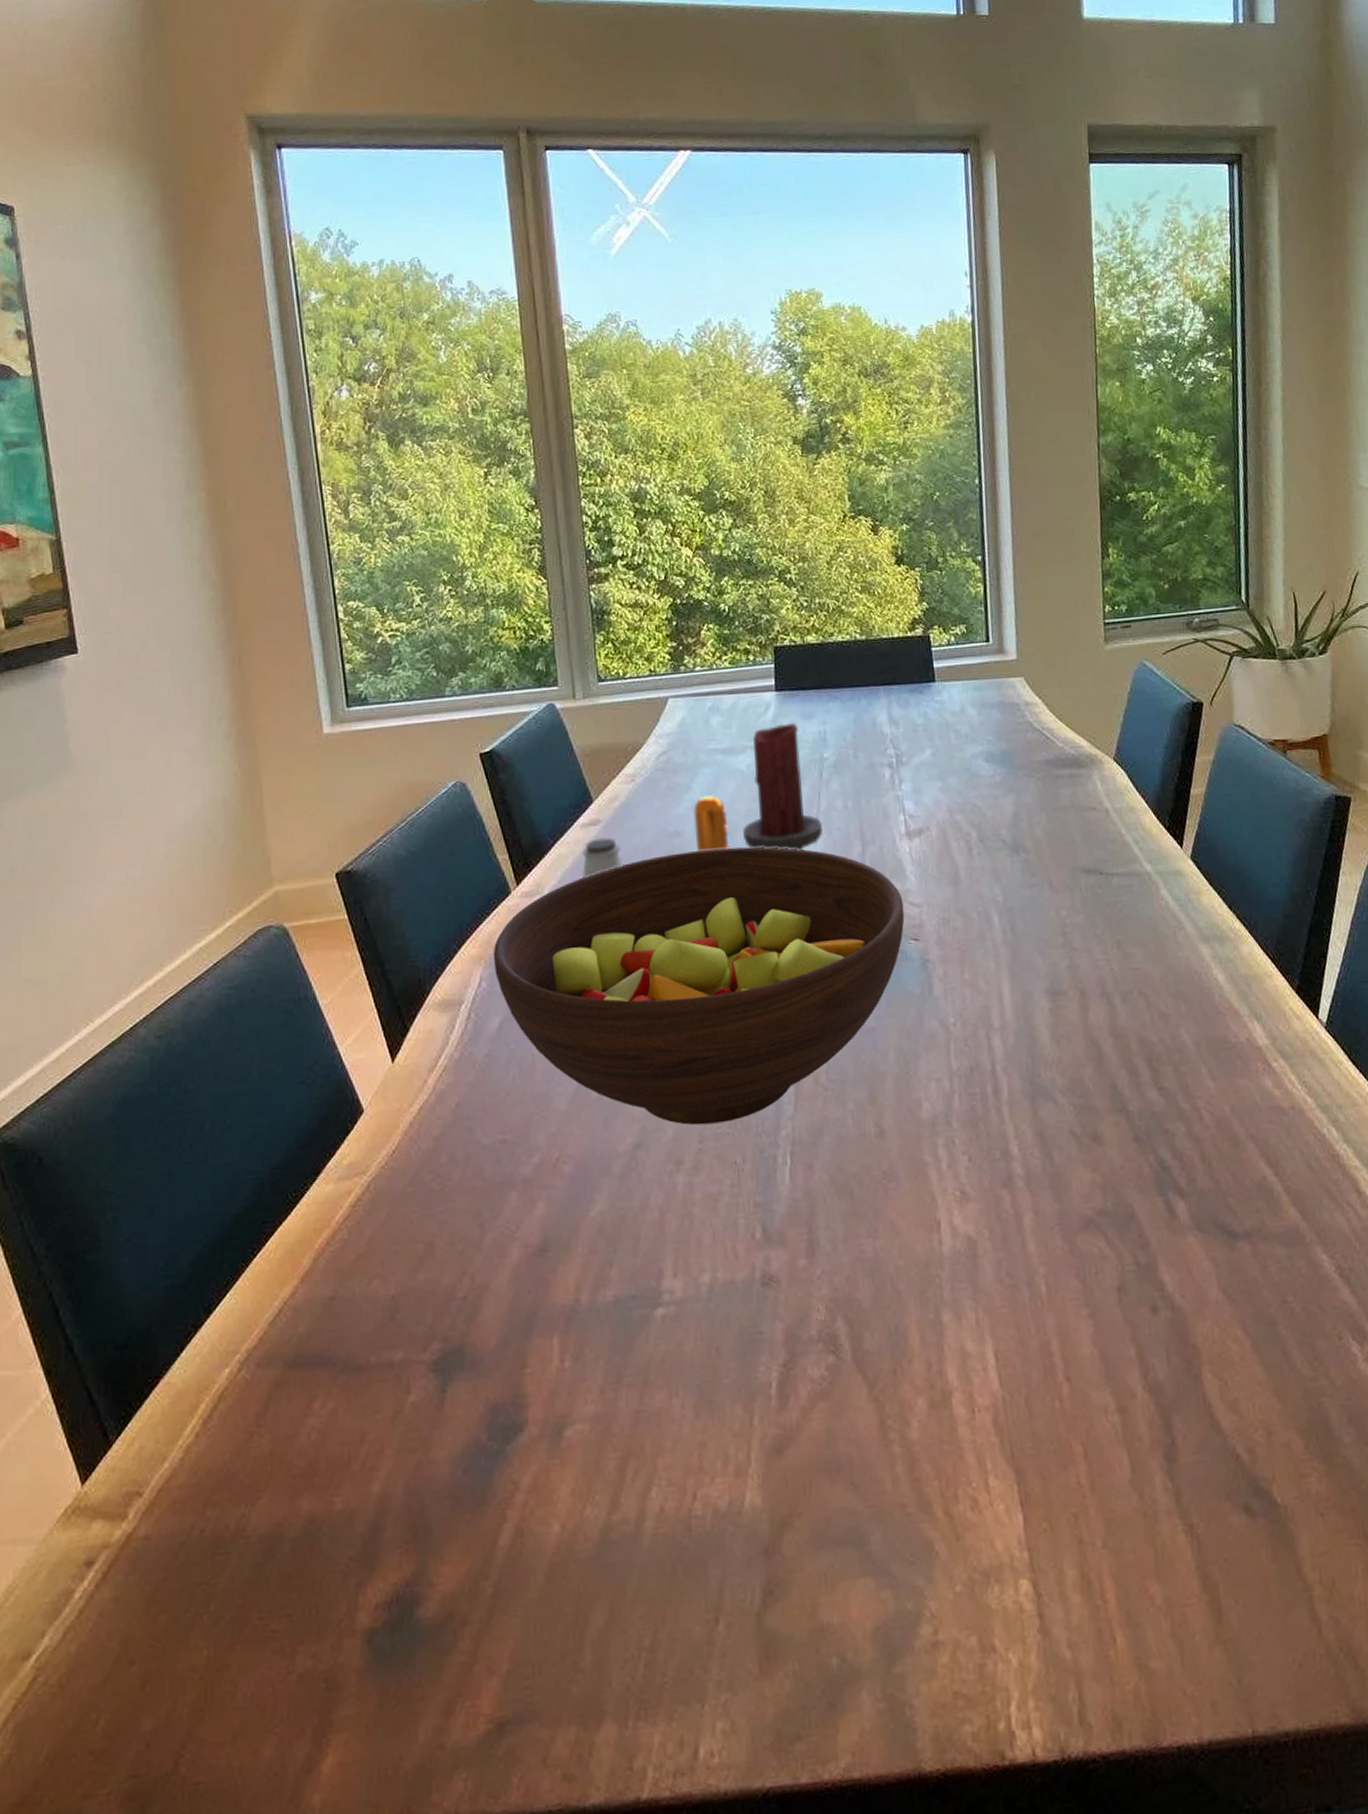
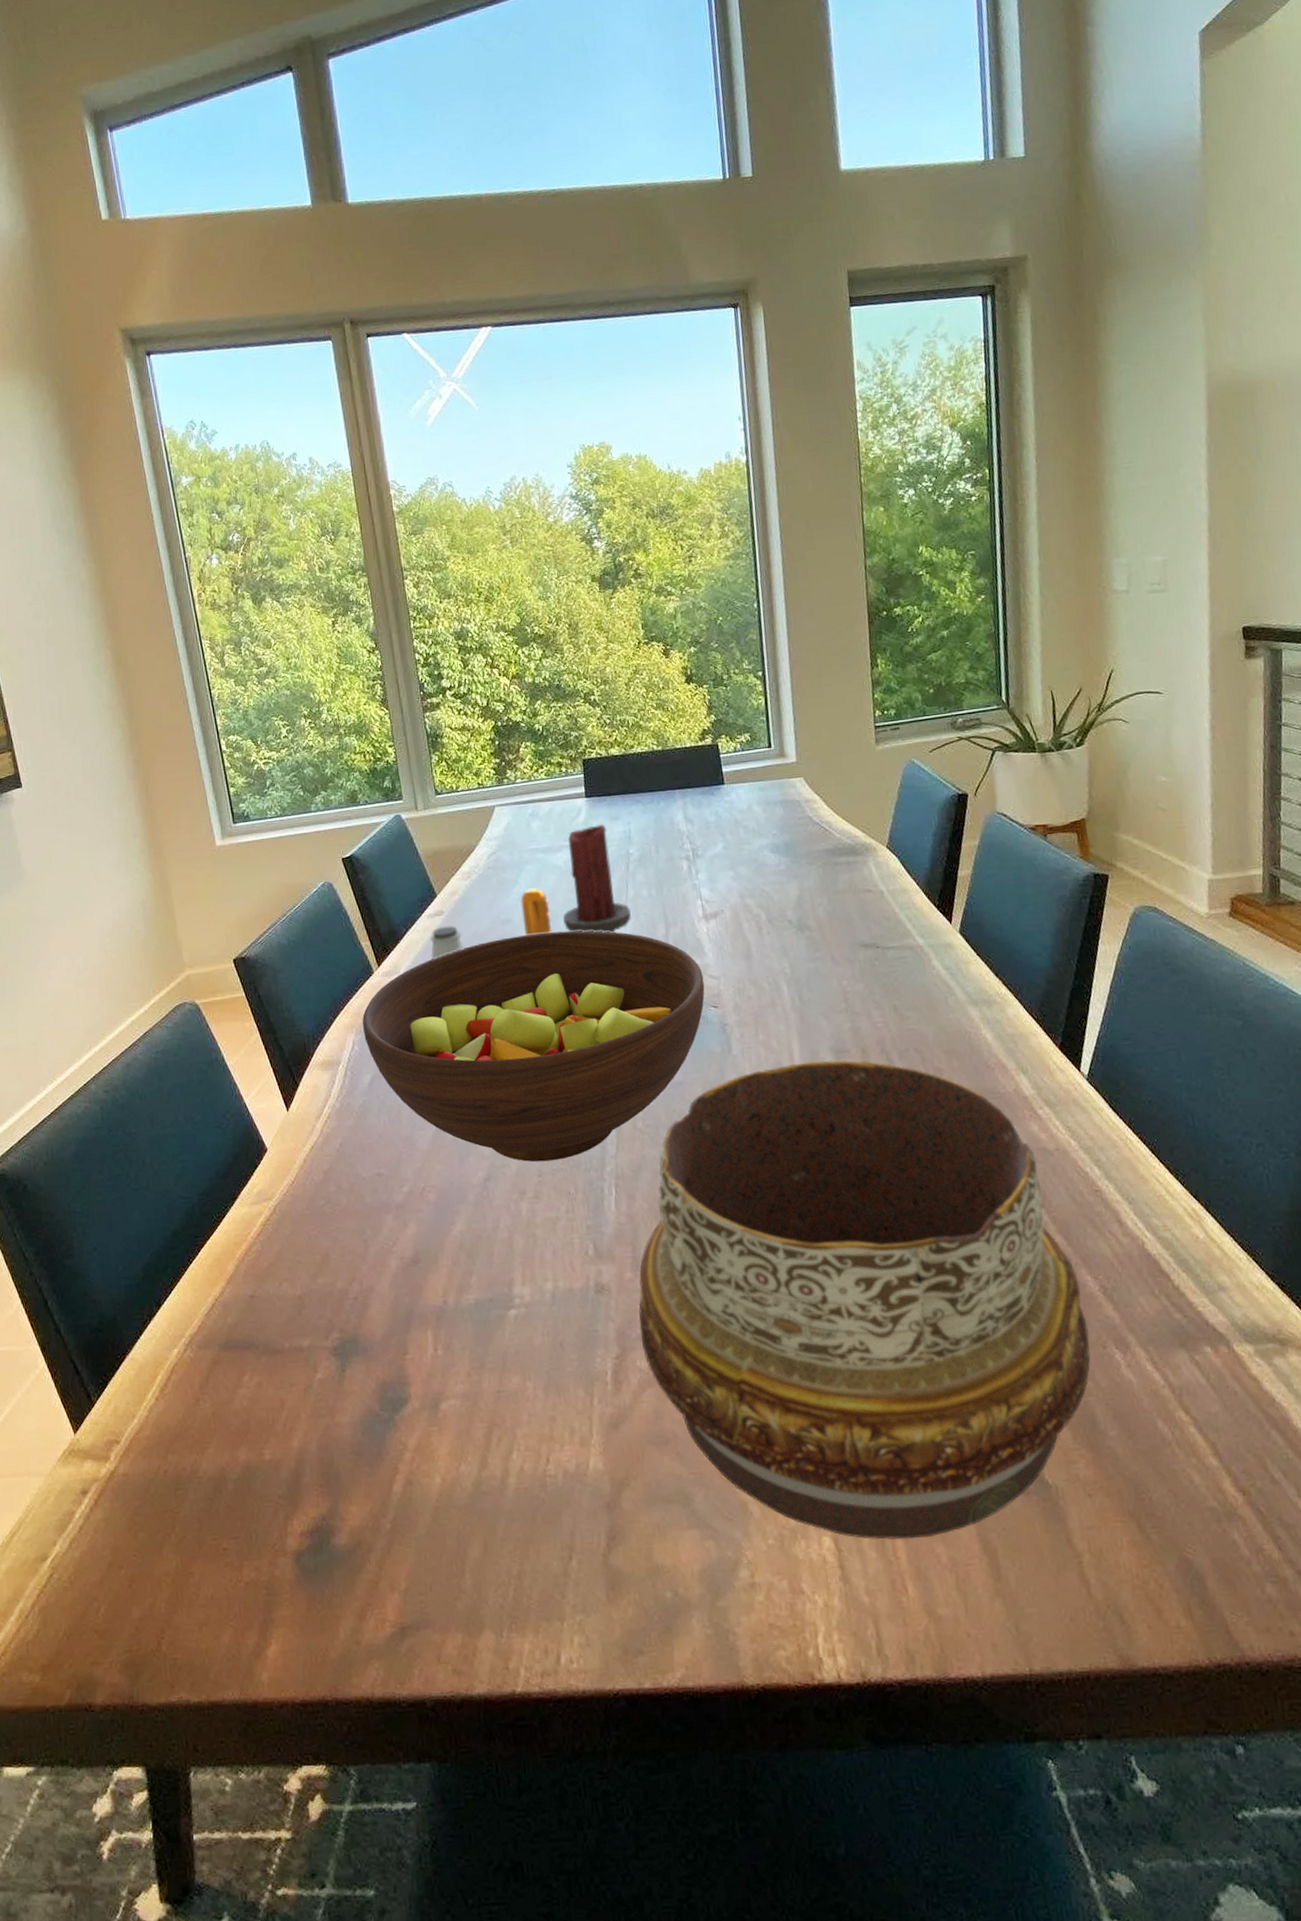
decorative bowl: none [812,1003,1326,1580] -> present [638,1059,1091,1541]

